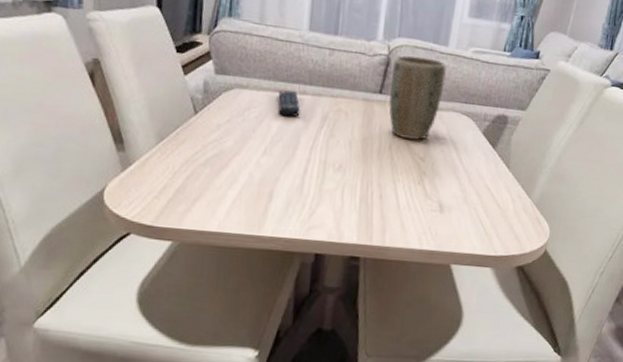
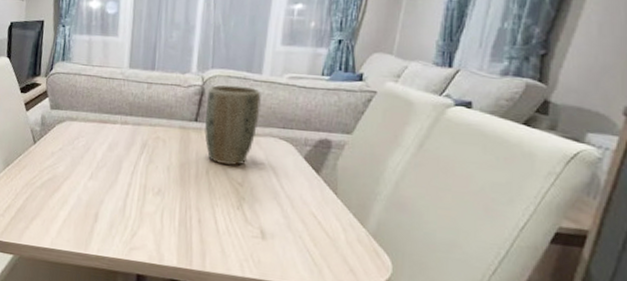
remote control: present [278,90,300,118] -> none [102,121,122,145]

